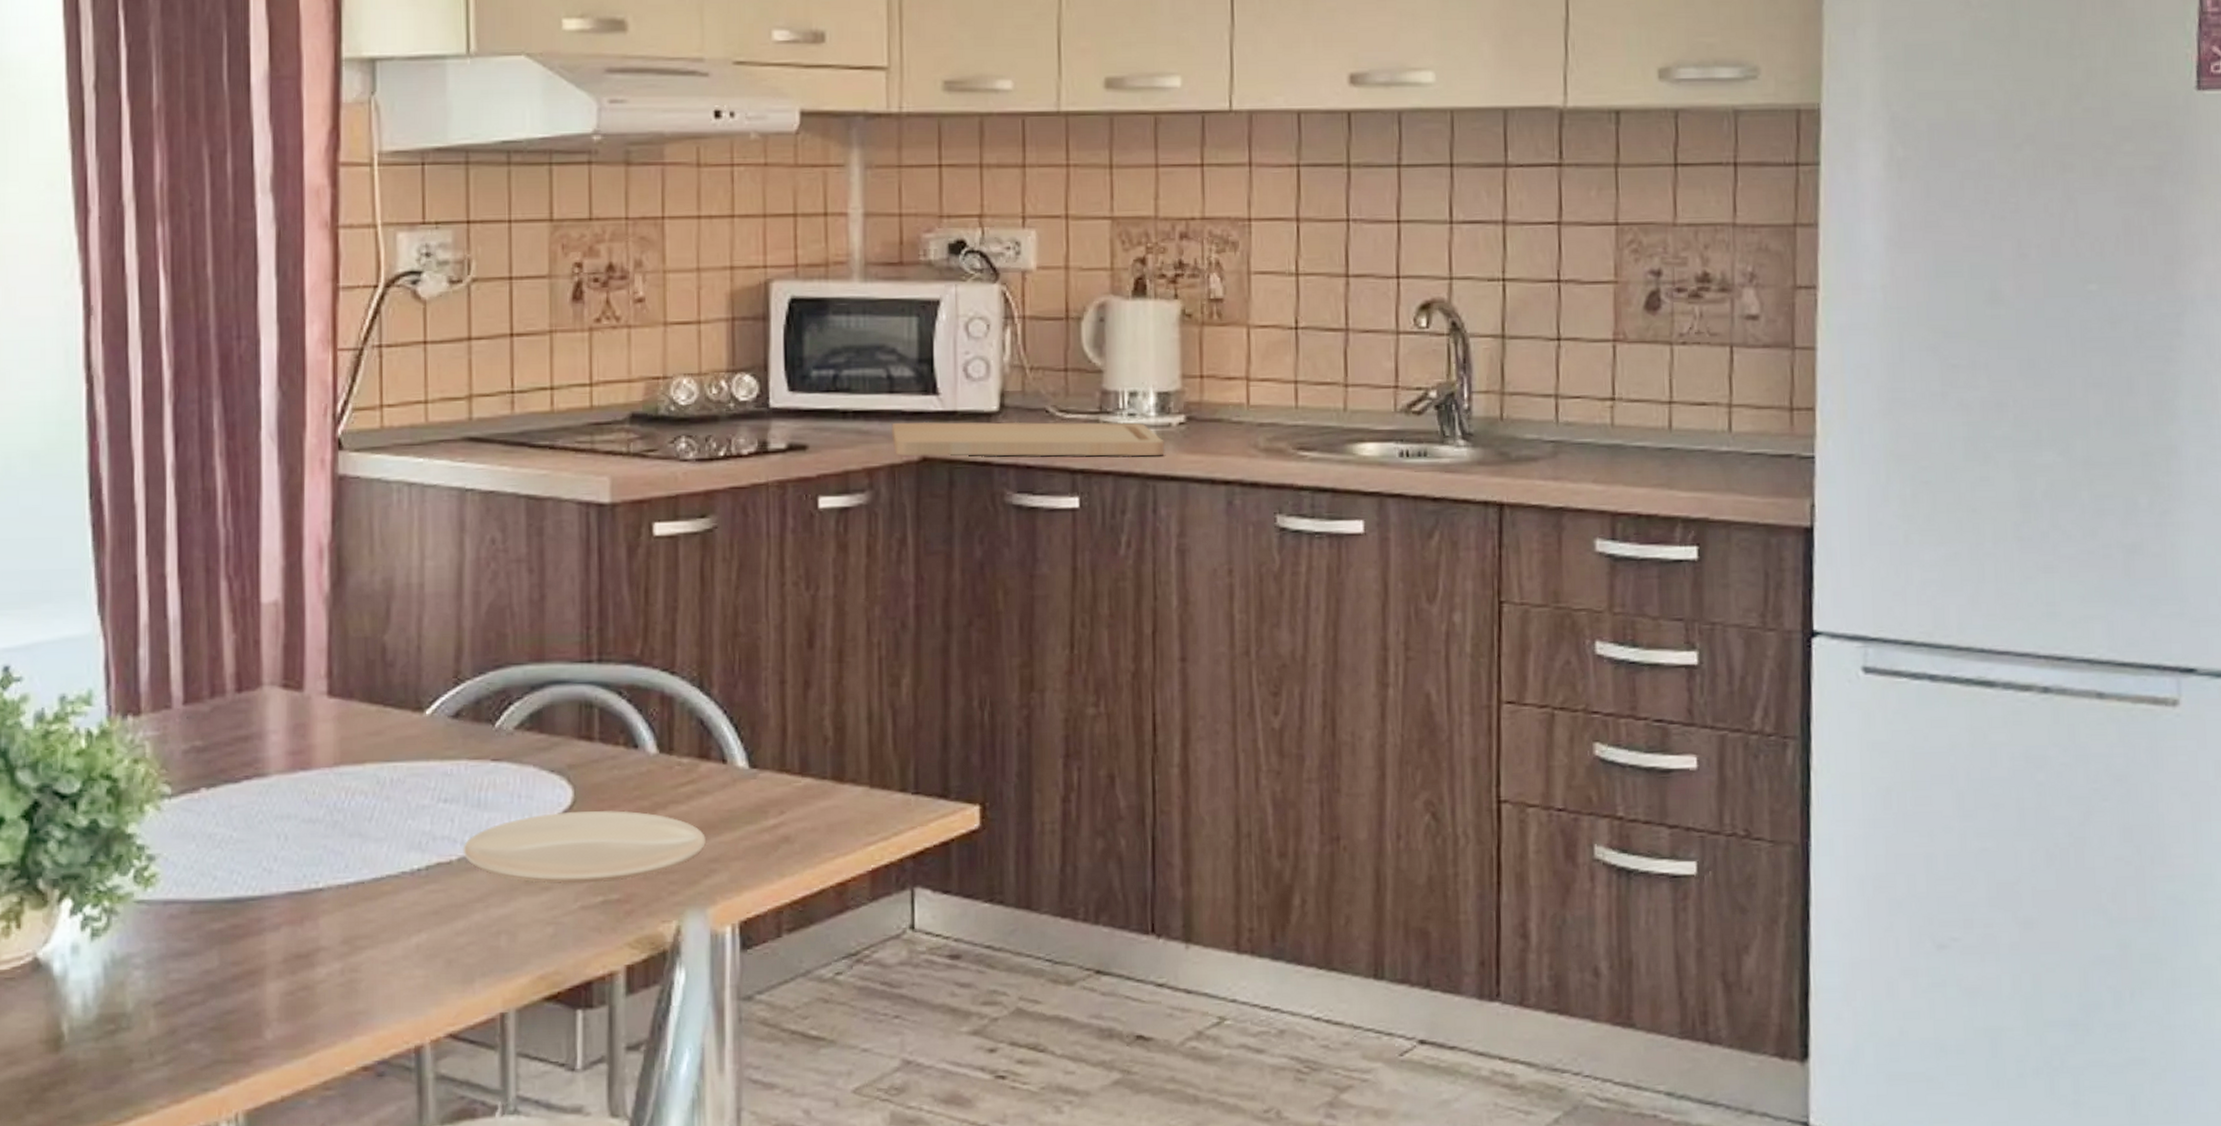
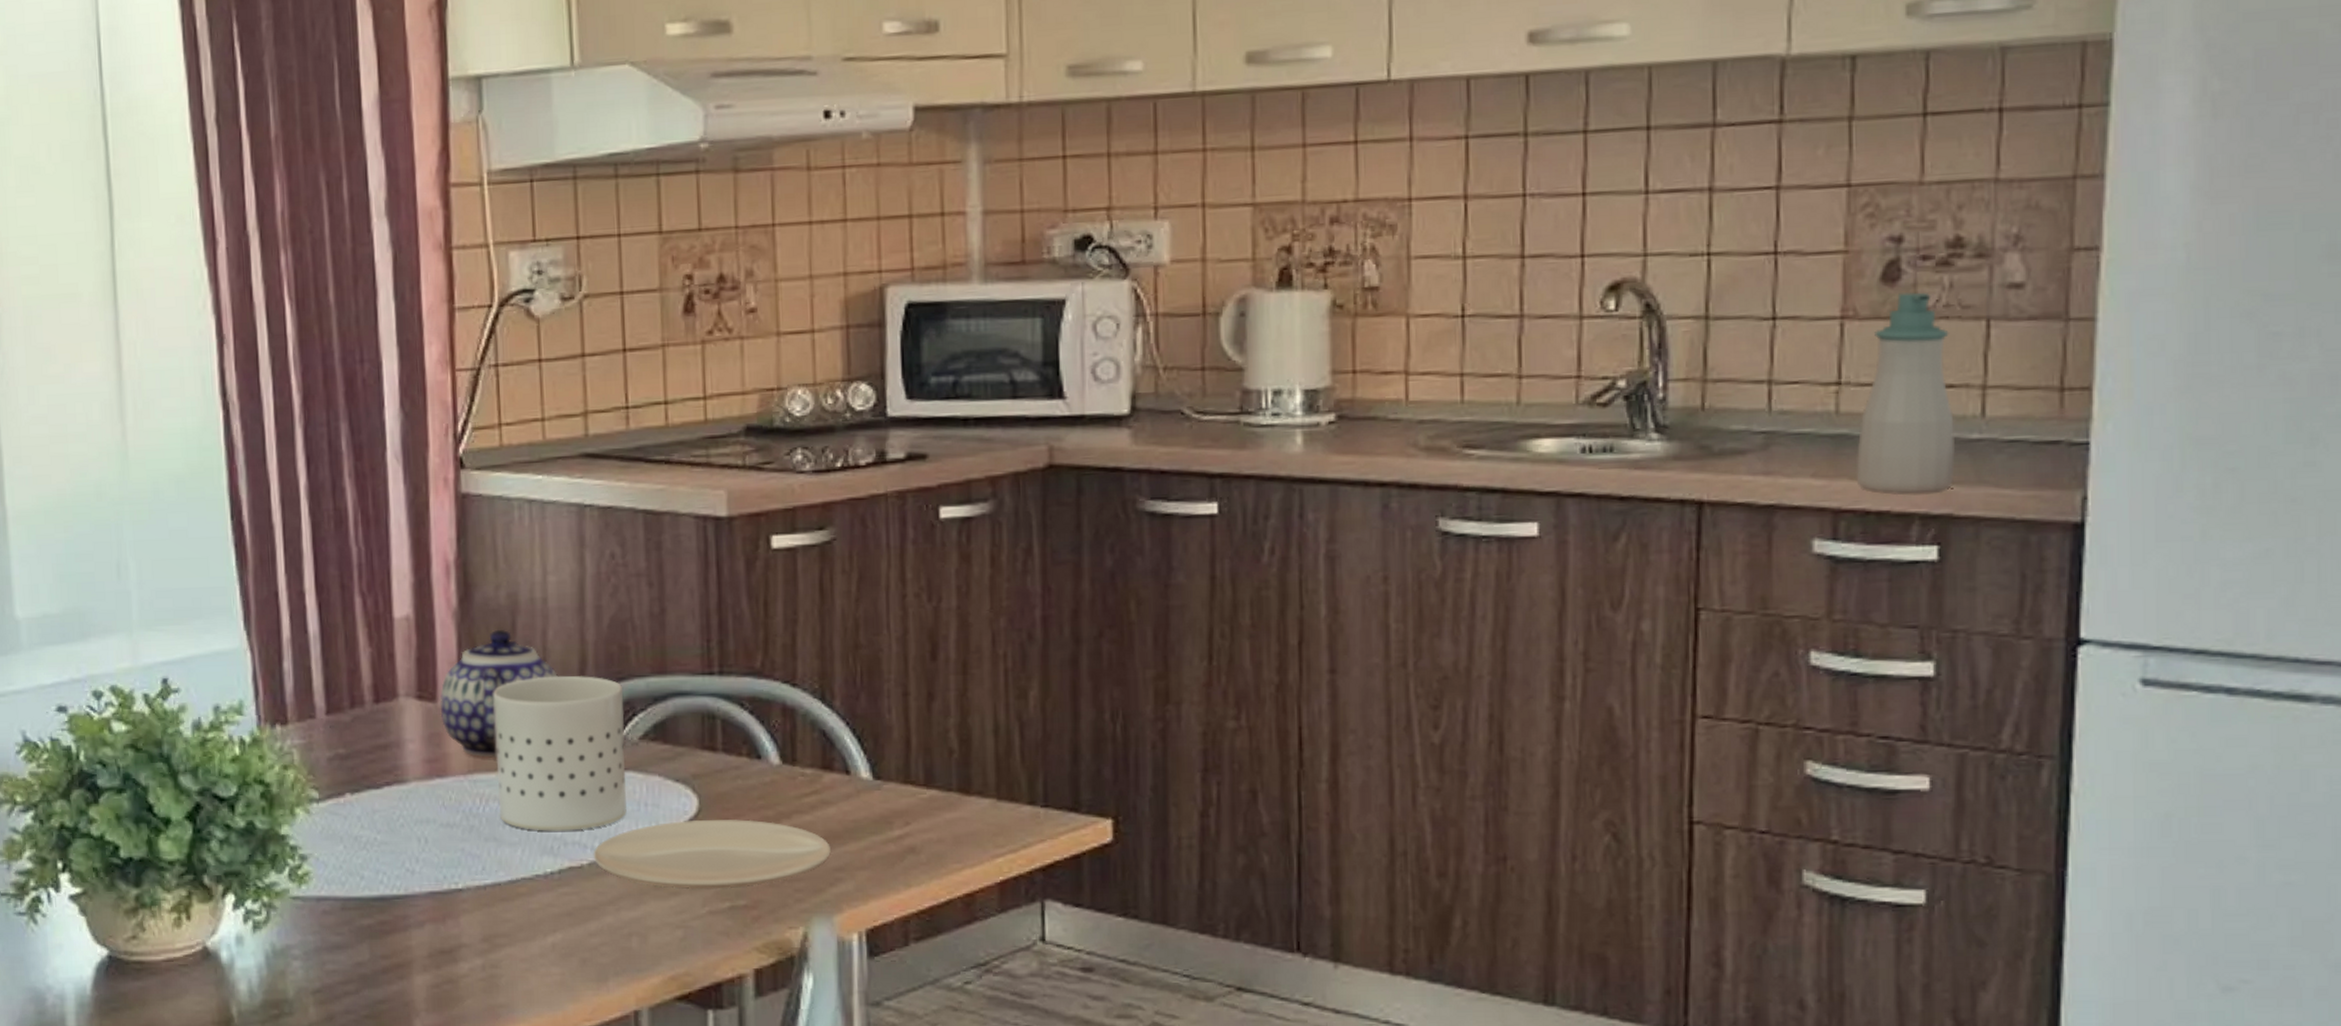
teapot: none [306,615,432,750] -> present [440,629,558,759]
mug: none [364,663,501,826] -> present [493,675,627,831]
cutting board: present [890,421,1165,457] -> none [1014,423,1312,463]
soap bottle: none [1628,320,1709,501] -> present [1855,292,1955,496]

